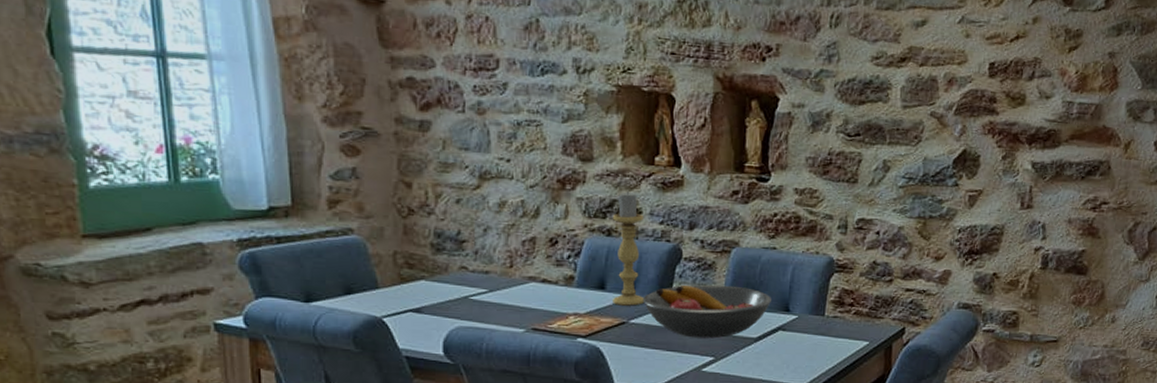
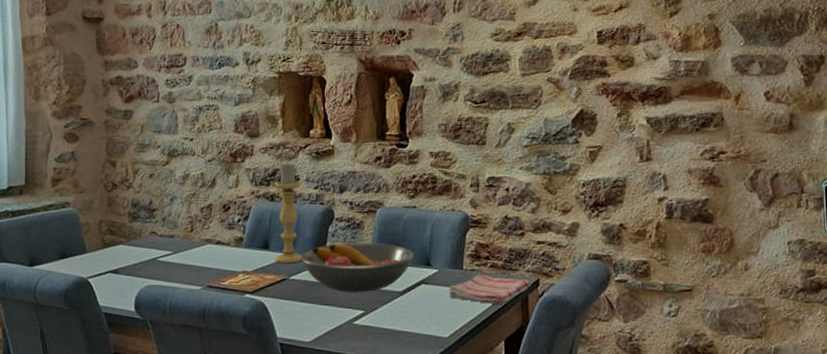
dish towel: none [808,322,897,353] -> present [449,275,531,305]

